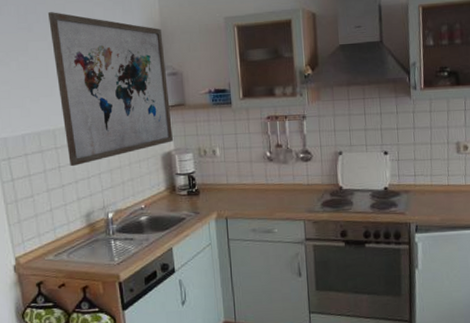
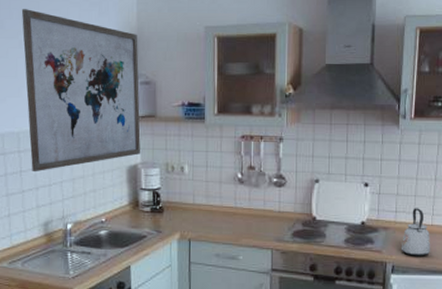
kettle: none [422,170,450,215] -> present [400,208,431,256]

